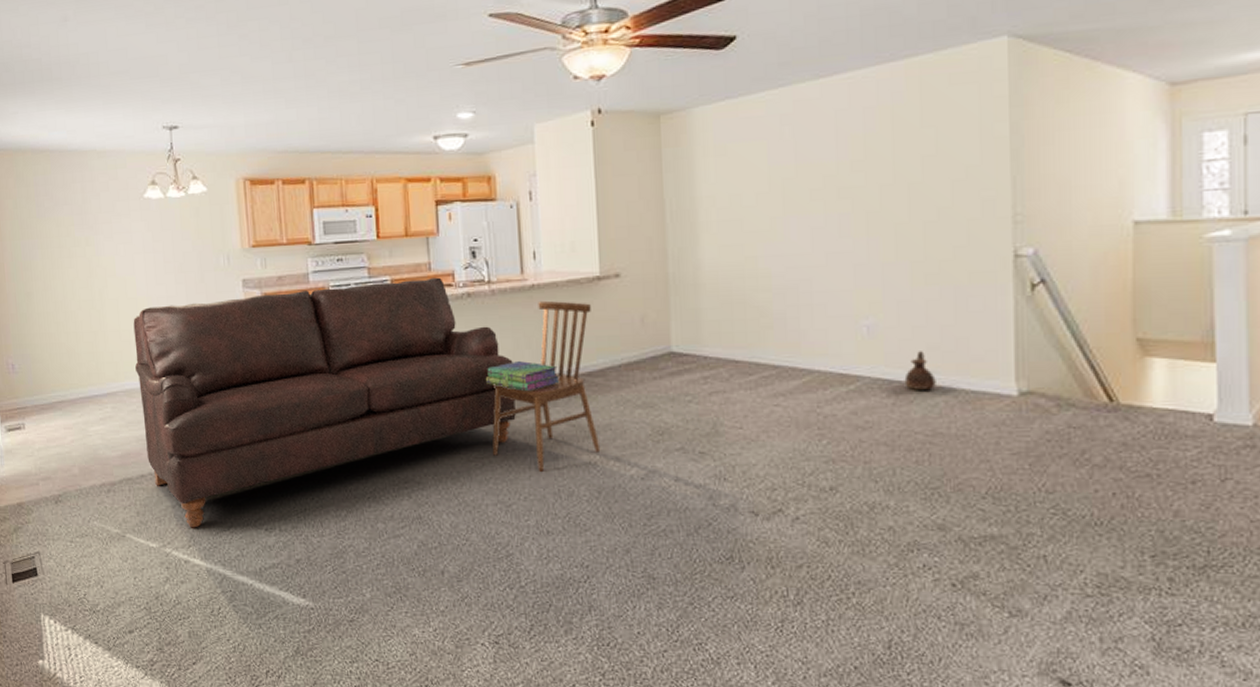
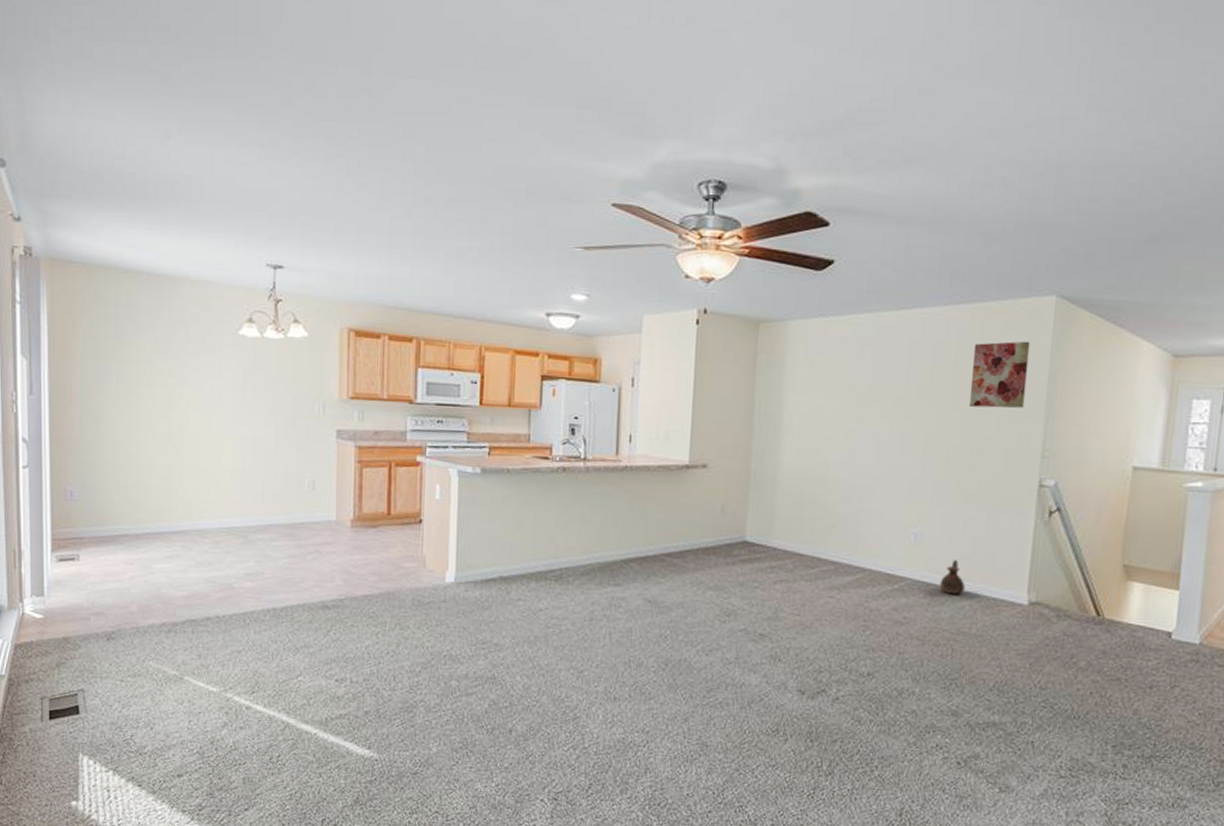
sofa: present [133,277,516,528] -> none [212,447,599,675]
stack of books: present [485,361,560,391] -> none [571,537,641,565]
dining chair: present [492,300,601,471] -> none [570,482,677,642]
wall art: none [913,92,984,175] -> present [969,341,1031,408]

